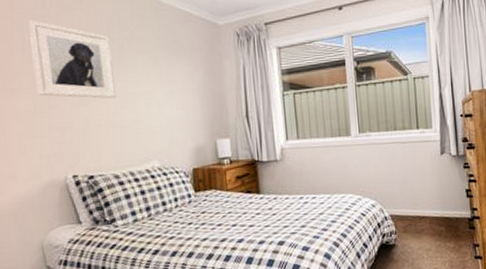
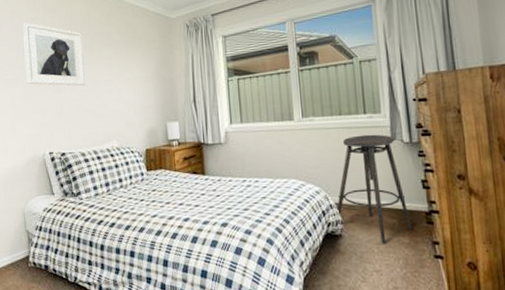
stool: none [390,148,457,250] -> present [336,134,412,244]

